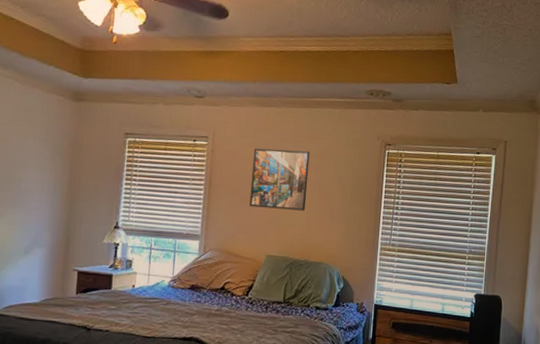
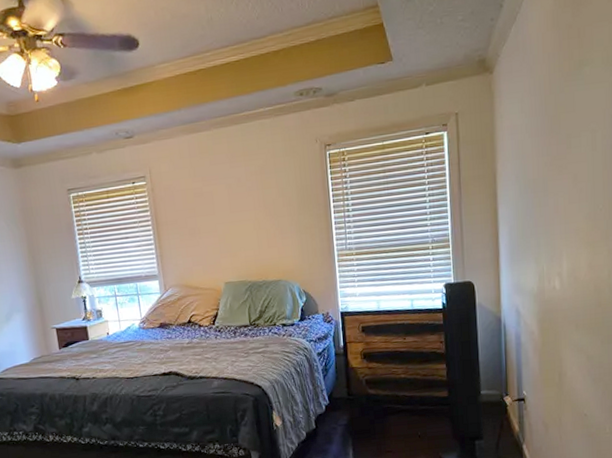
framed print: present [249,148,310,211] -> none [192,169,254,238]

